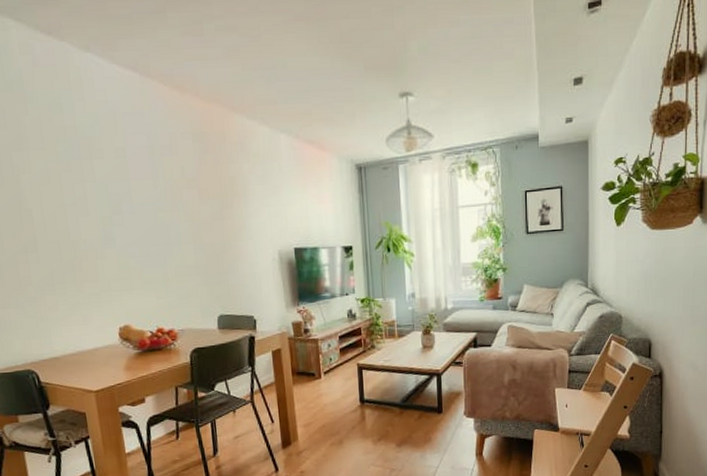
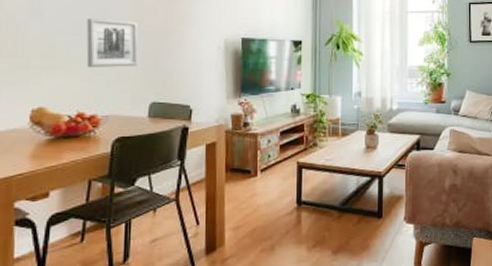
wall art: none [153,240,203,286] -> present [86,18,138,67]

